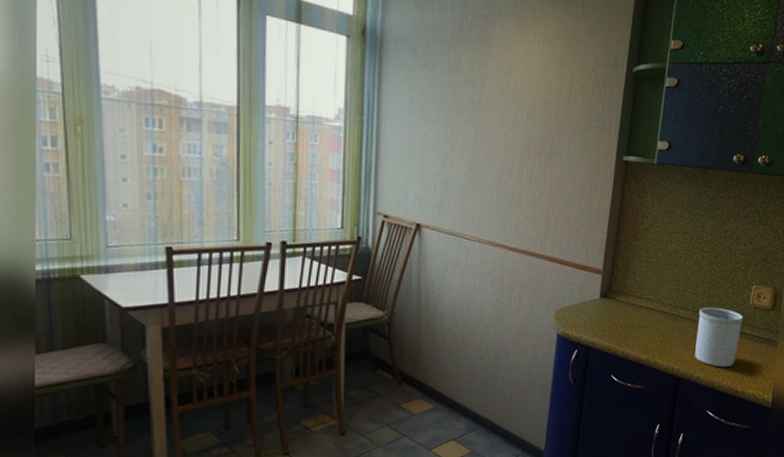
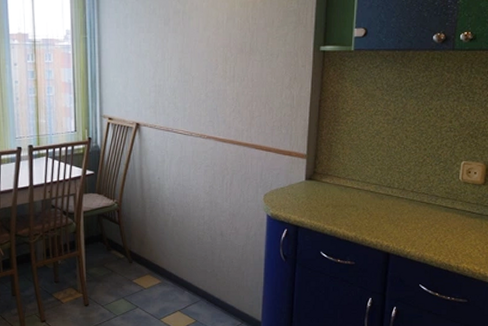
utensil holder: present [695,306,744,368] -> none [404,184,454,243]

